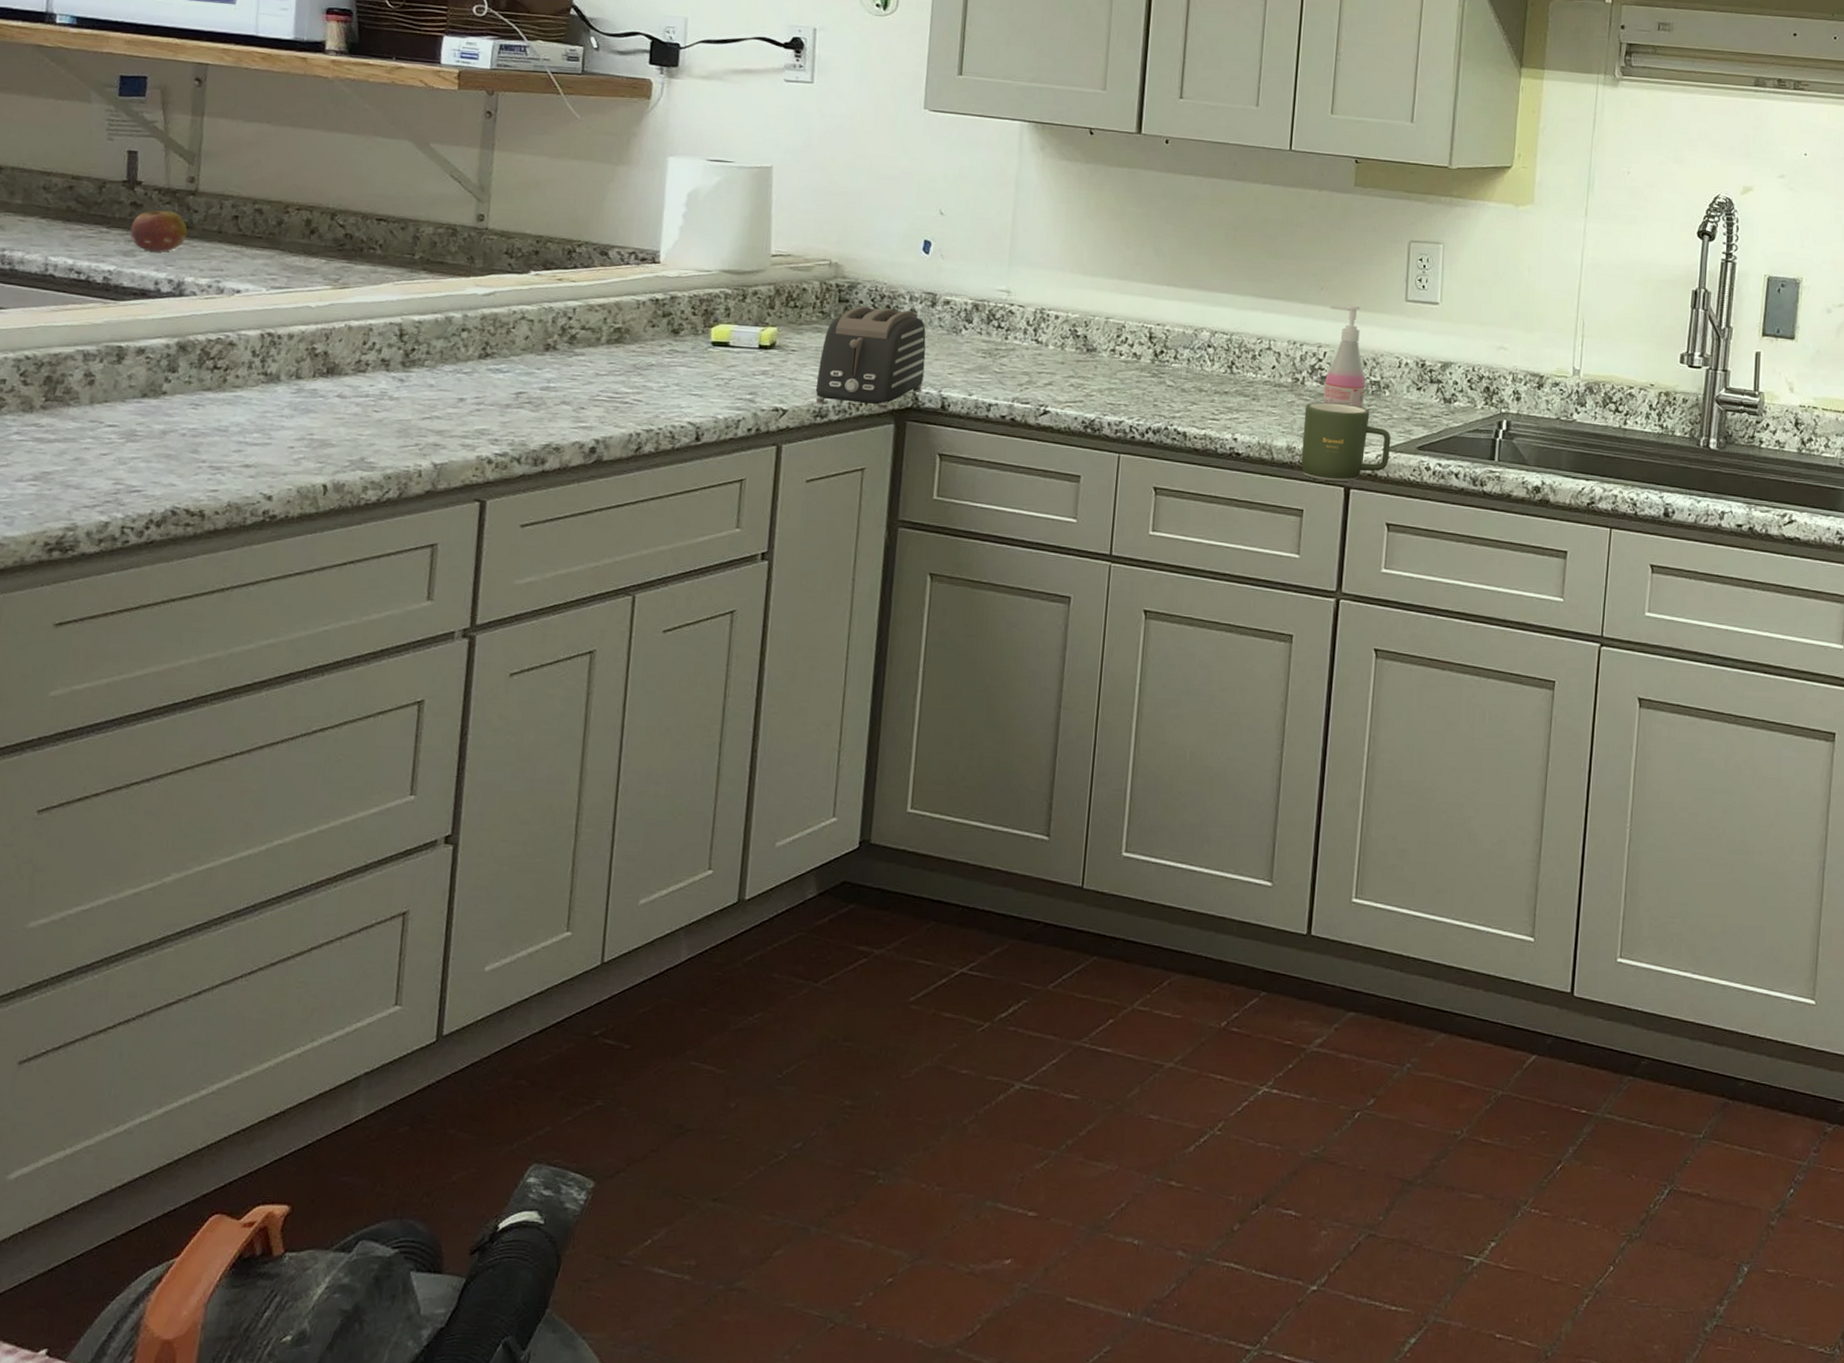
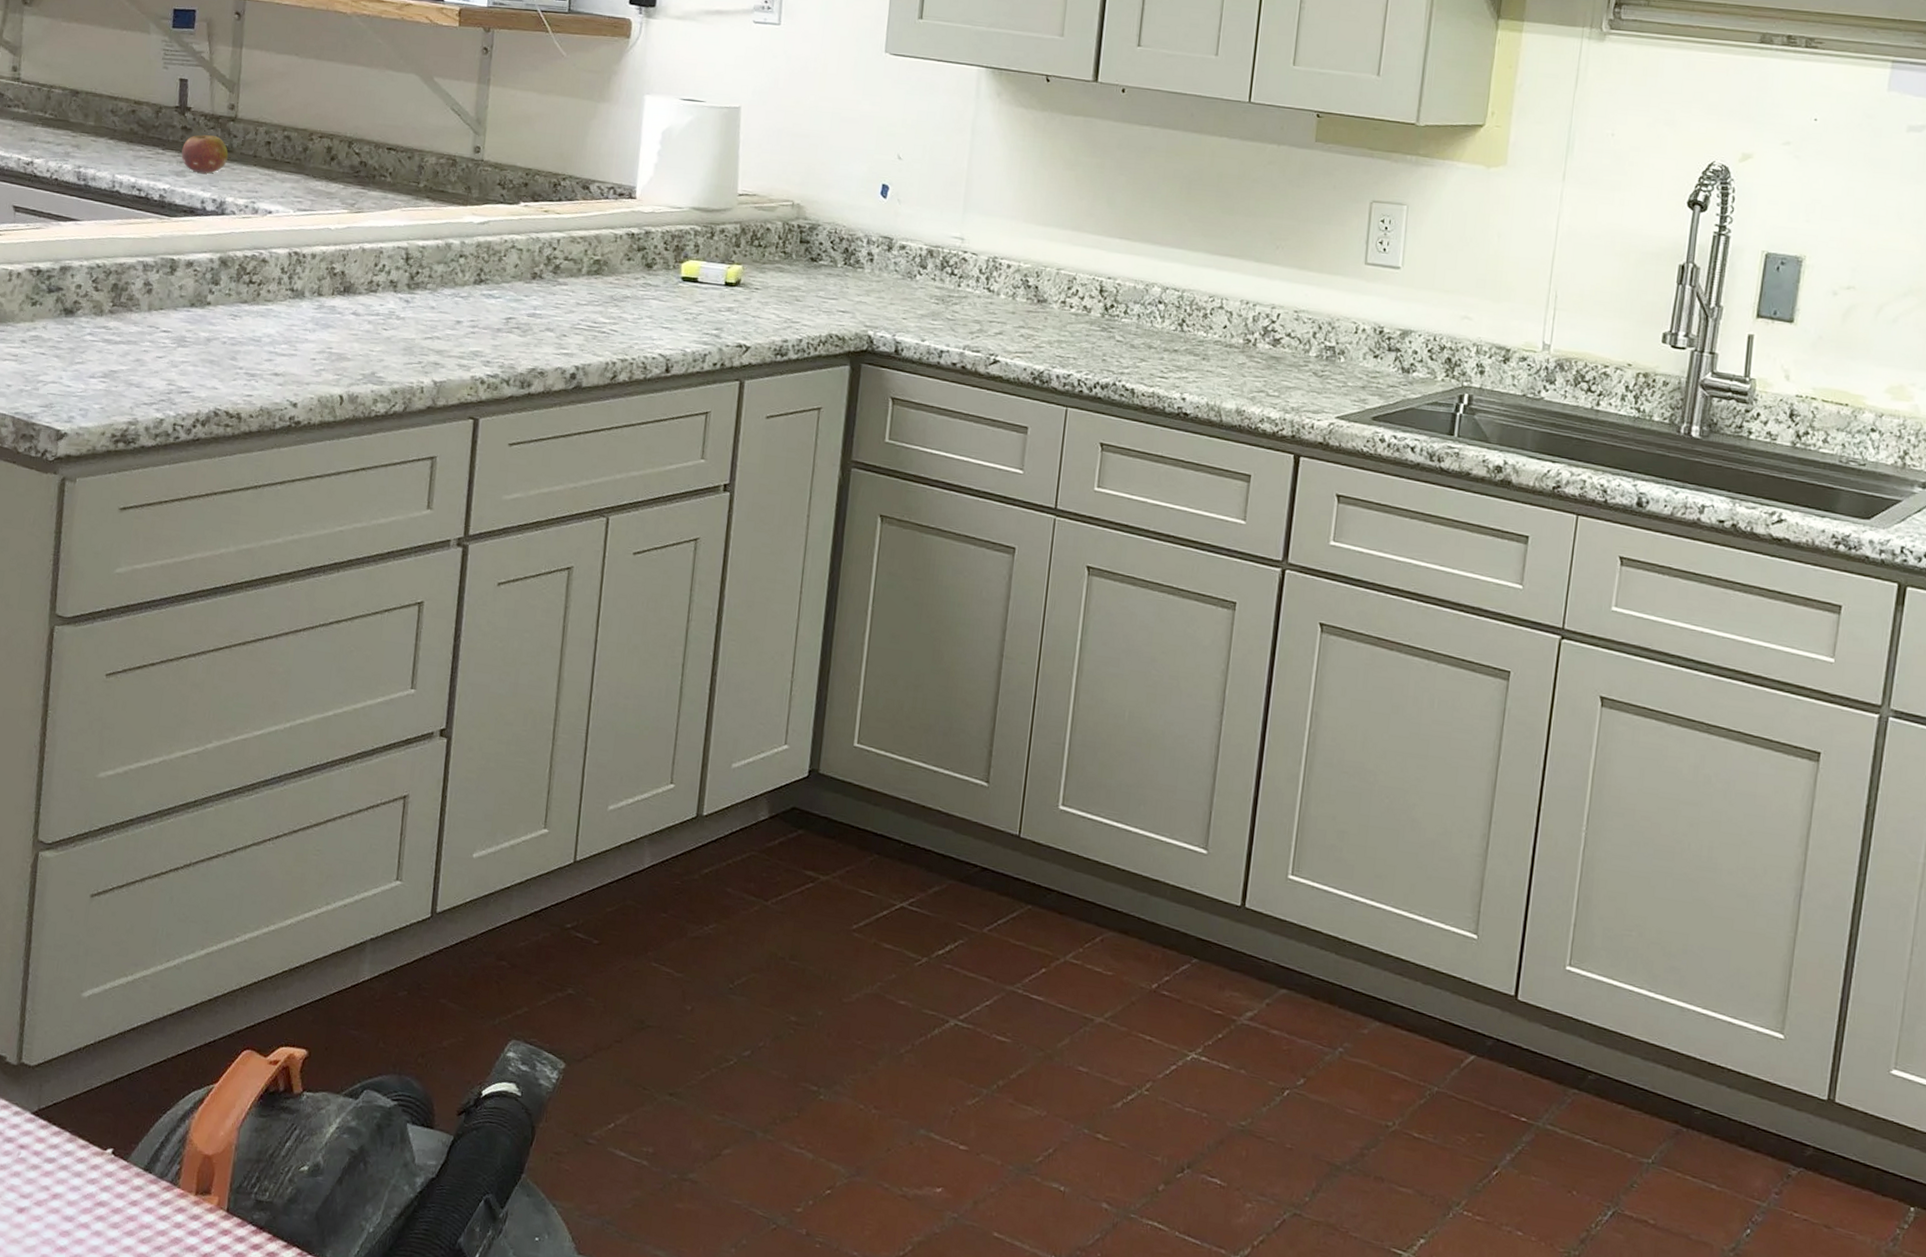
toaster: present [815,306,926,412] -> none [776,247,882,353]
mug: present [1301,402,1391,482] -> none [1250,365,1345,449]
soap dispenser: present [1322,304,1366,408] -> none [1274,265,1320,374]

